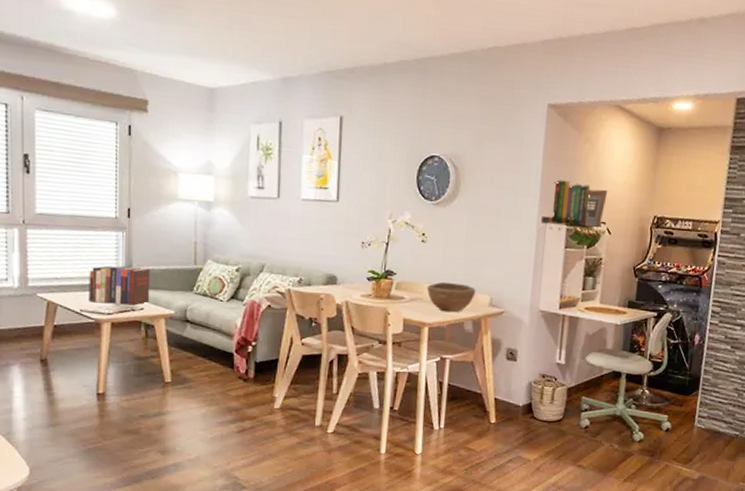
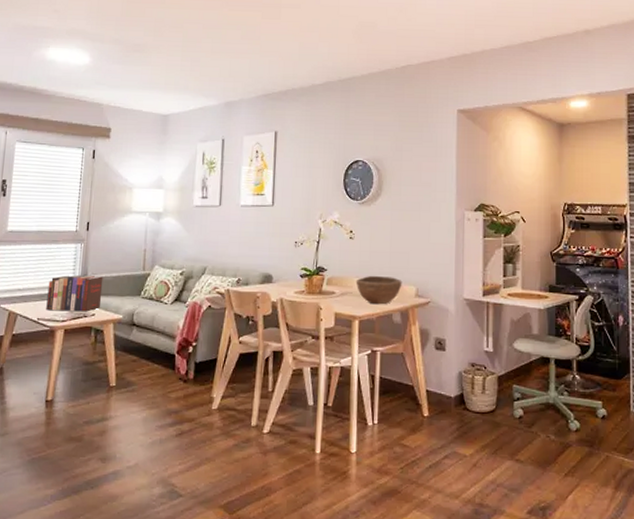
books: present [540,180,590,227] -> none [458,175,501,217]
picture frame: present [564,189,608,229] -> none [481,181,519,217]

